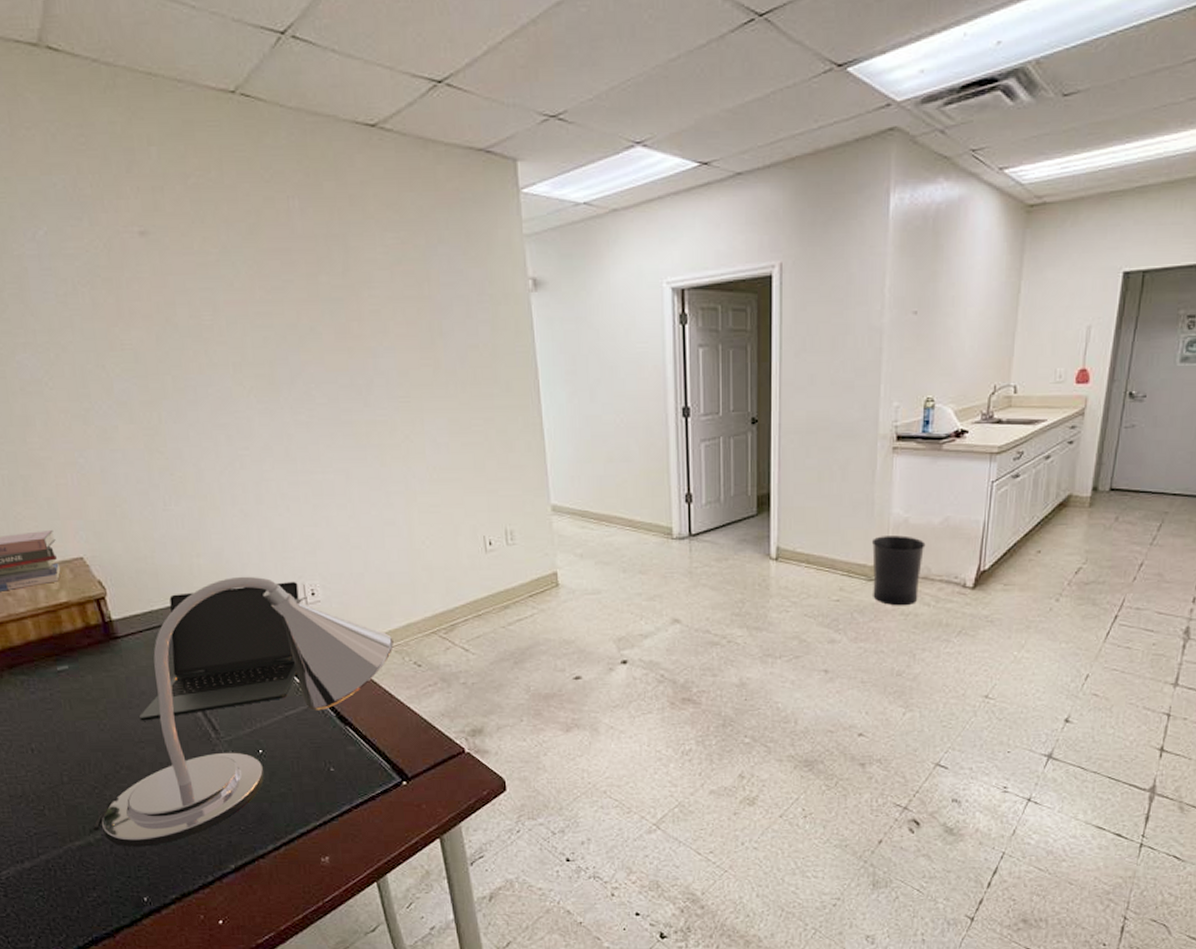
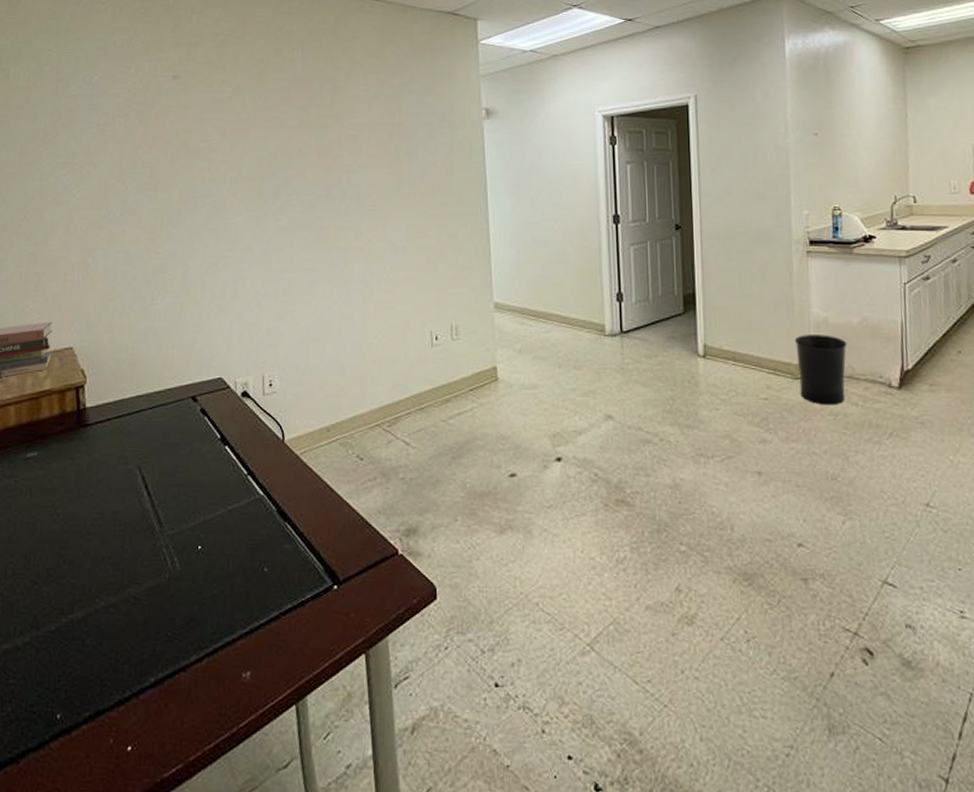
table lamp: present [93,576,394,847] -> none [24,367,339,653]
laptop: present [138,581,299,721] -> none [91,372,258,512]

